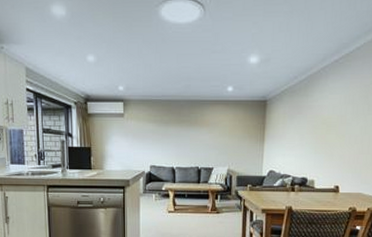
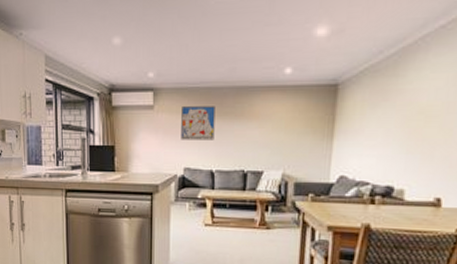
wall art: none [147,115,175,143] -> present [181,106,215,140]

